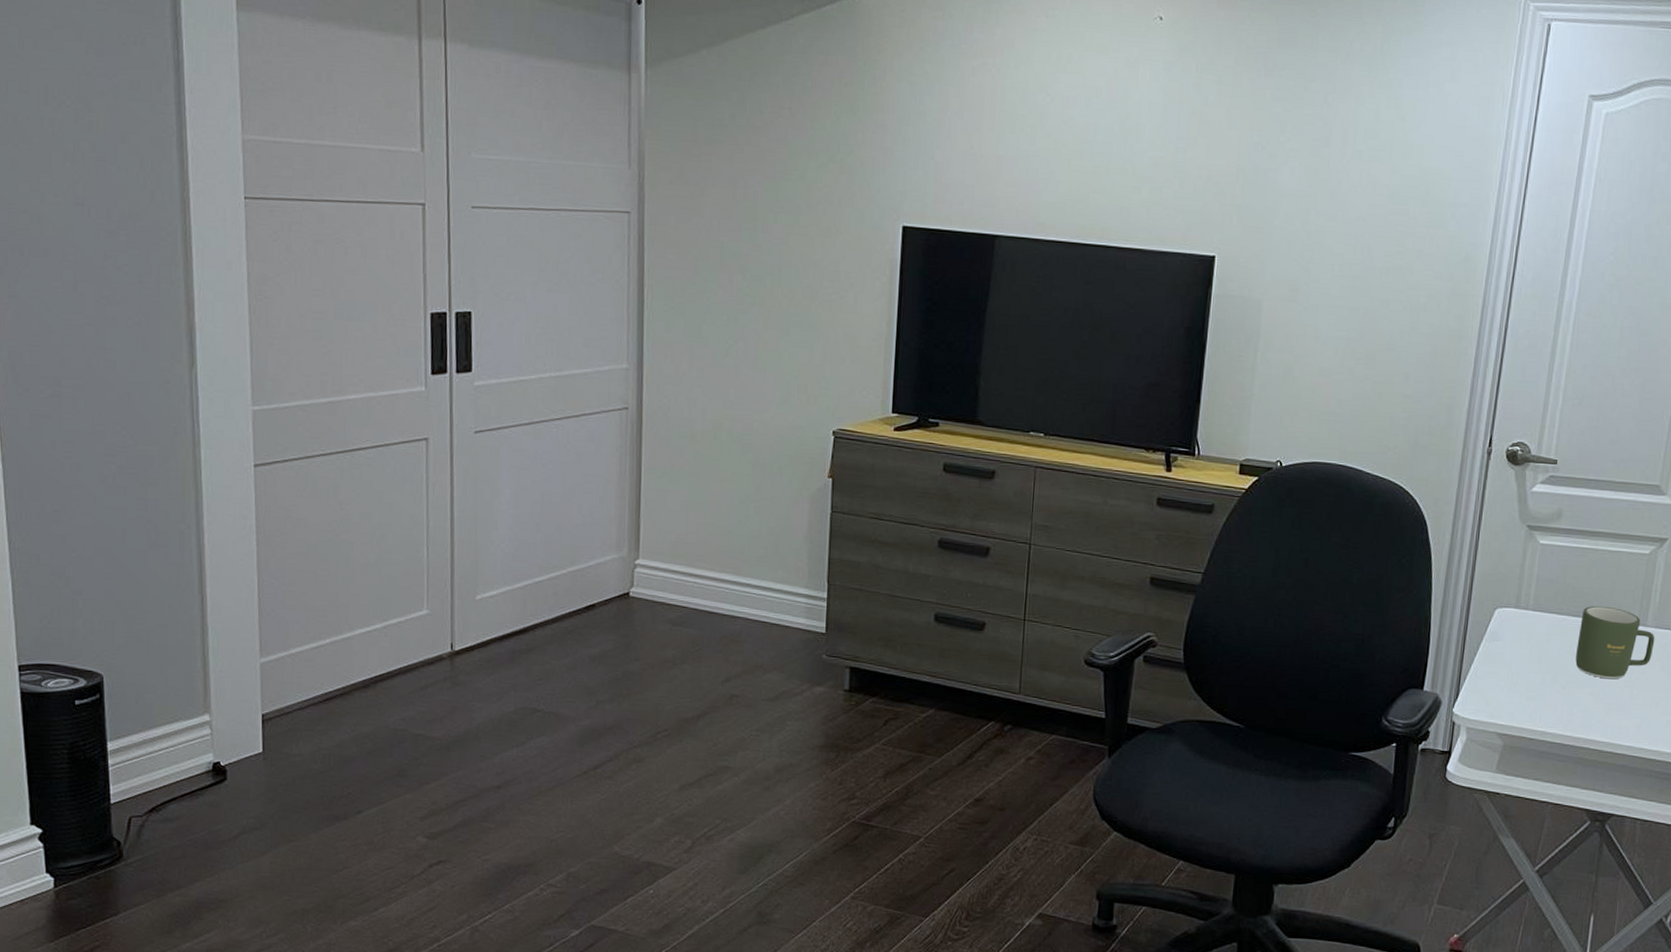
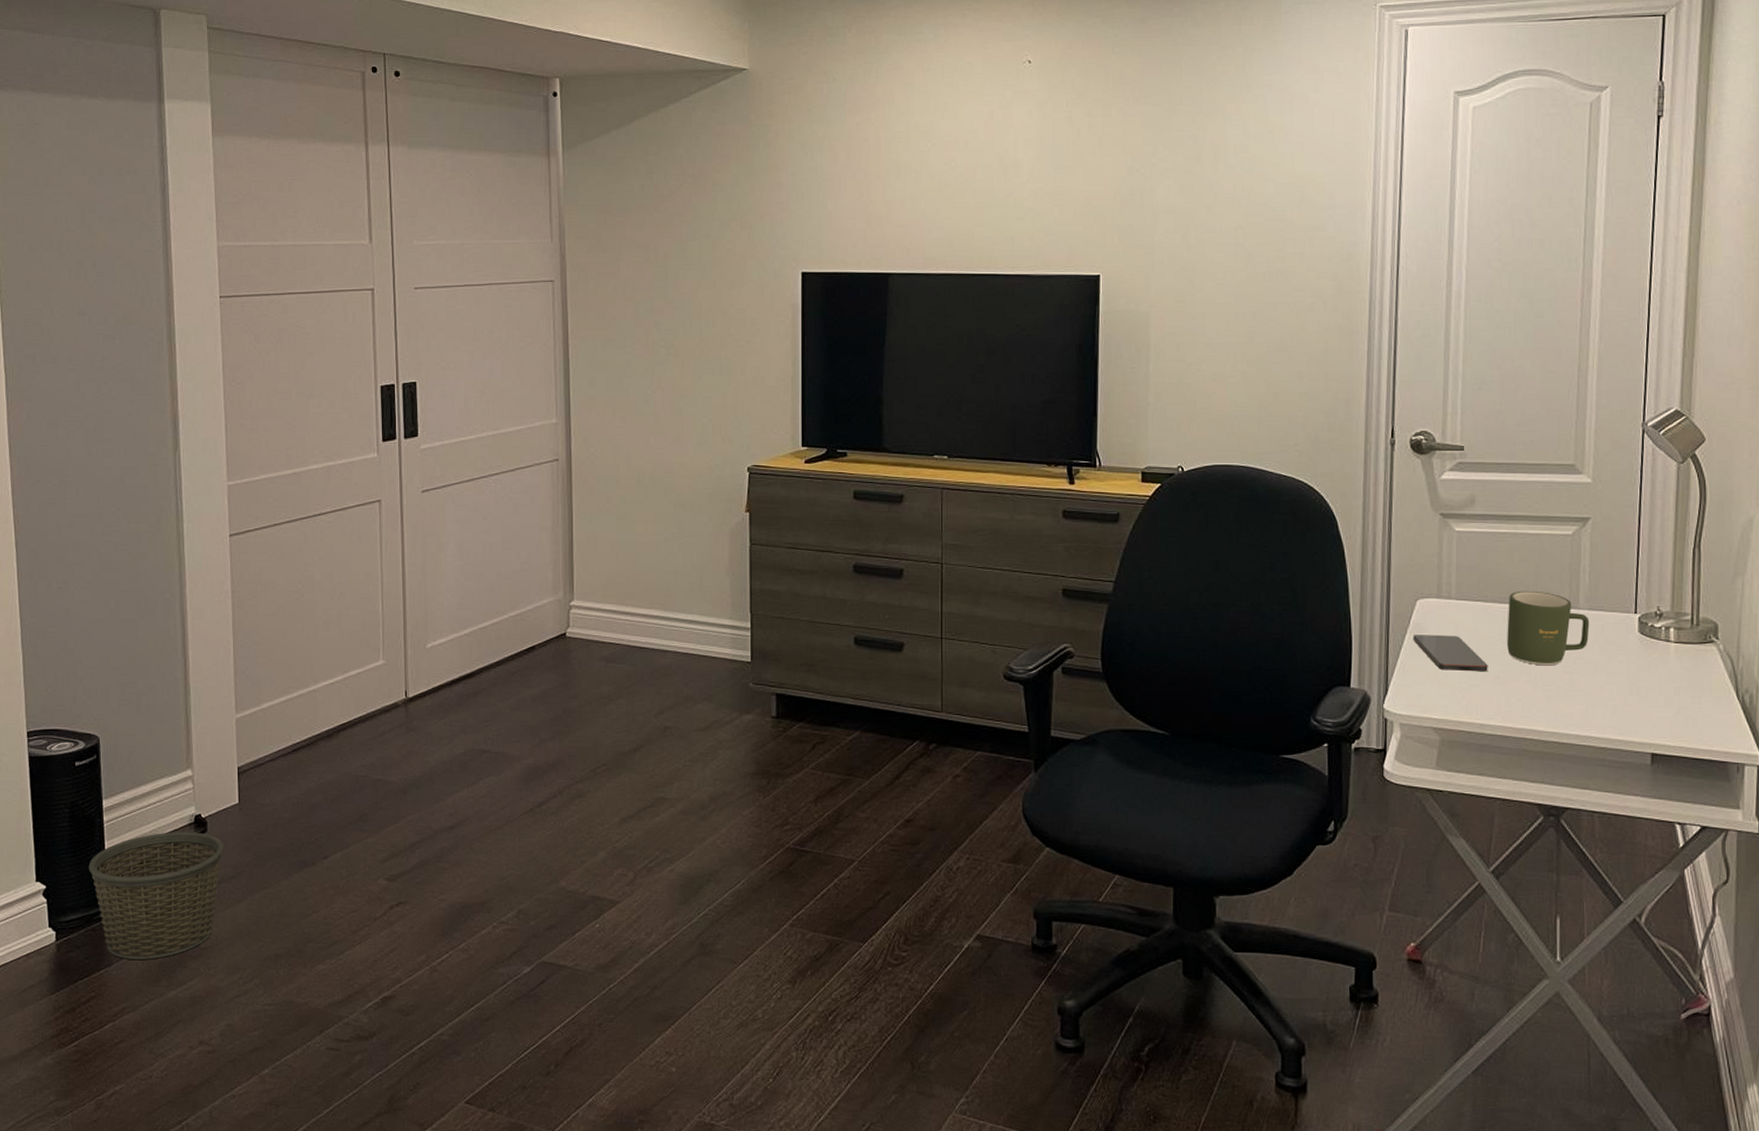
basket: none [91,778,246,911] -> present [88,832,224,961]
phone: none [1488,642,1556,682] -> present [1413,635,1488,672]

